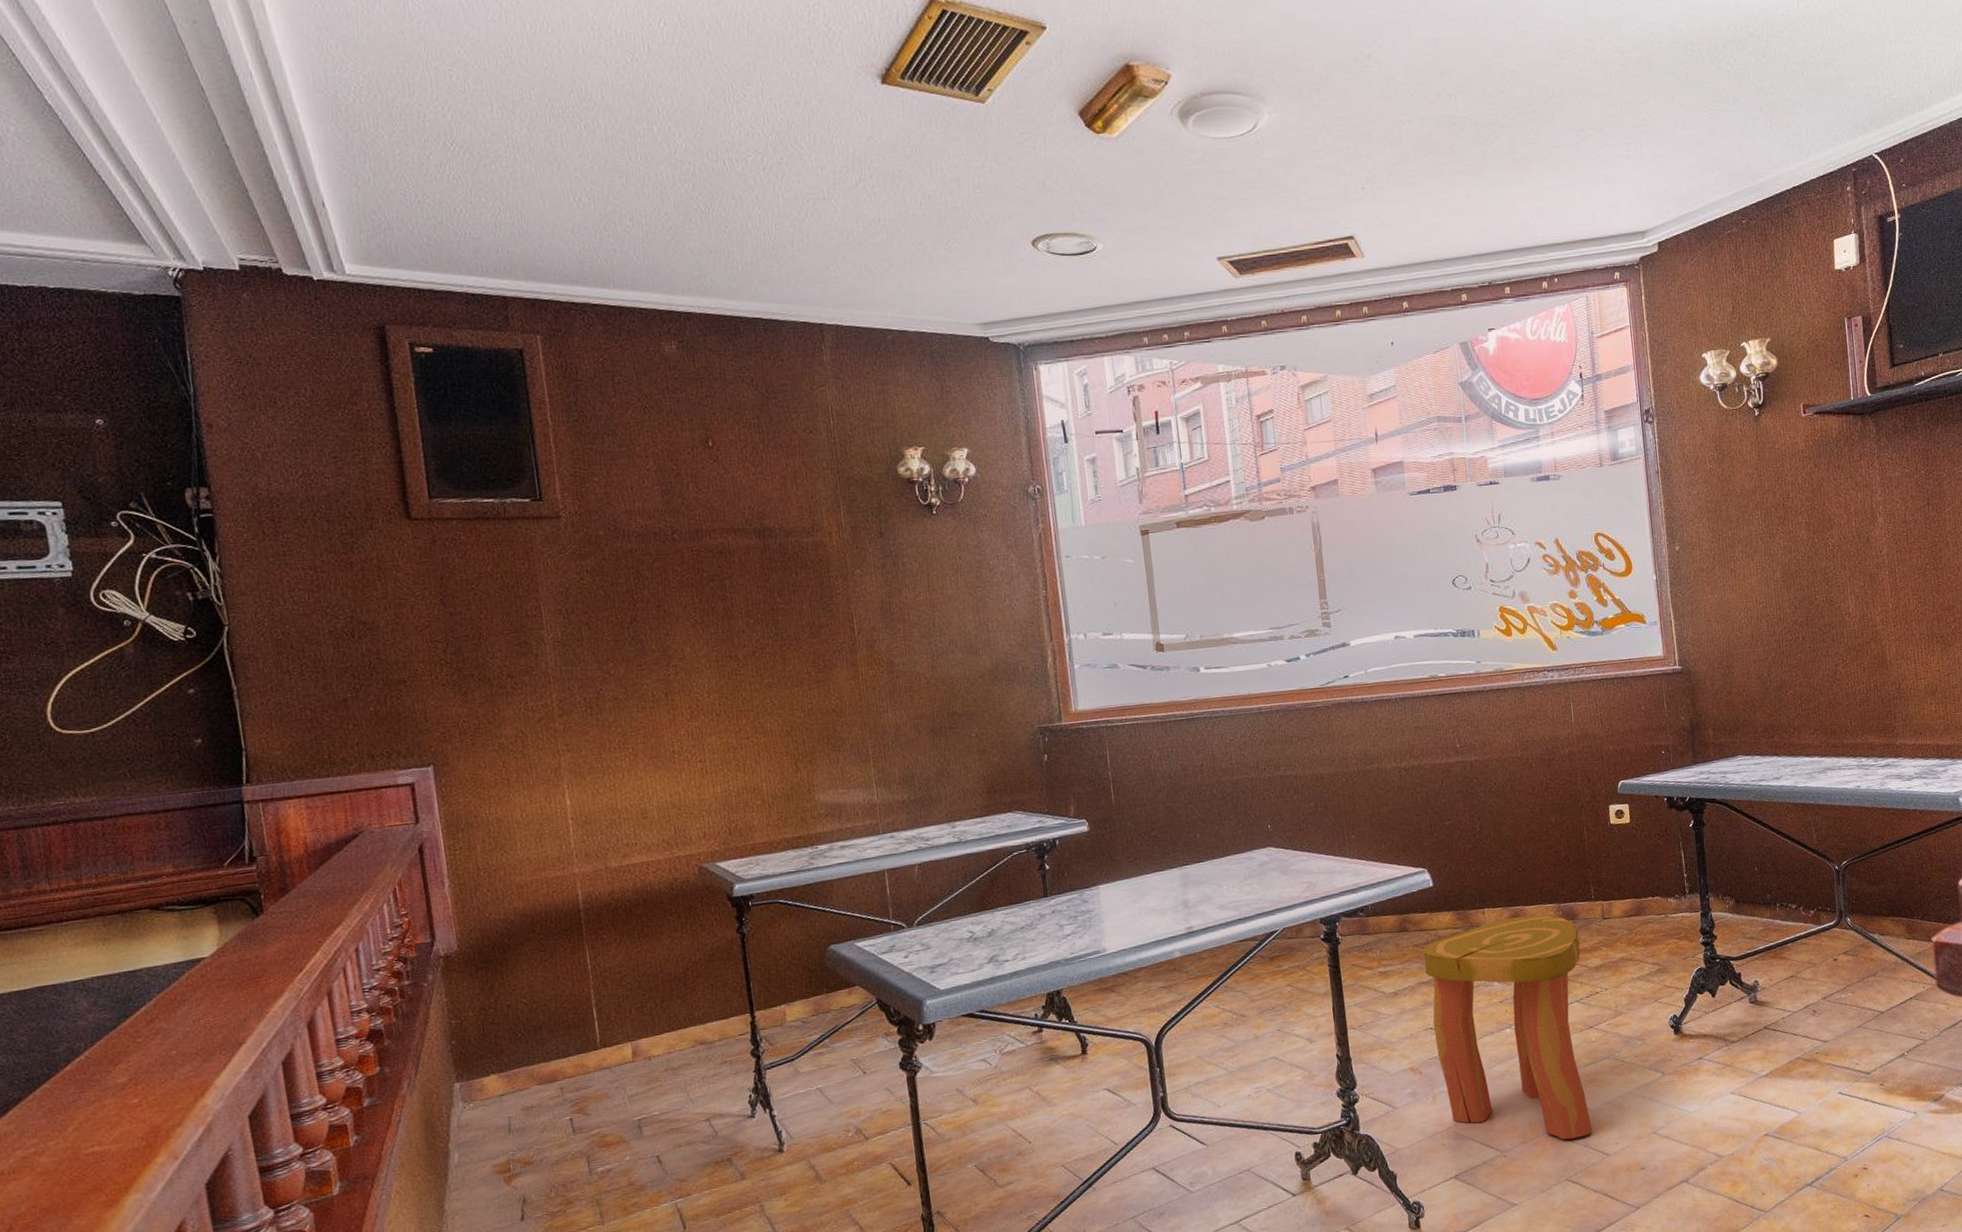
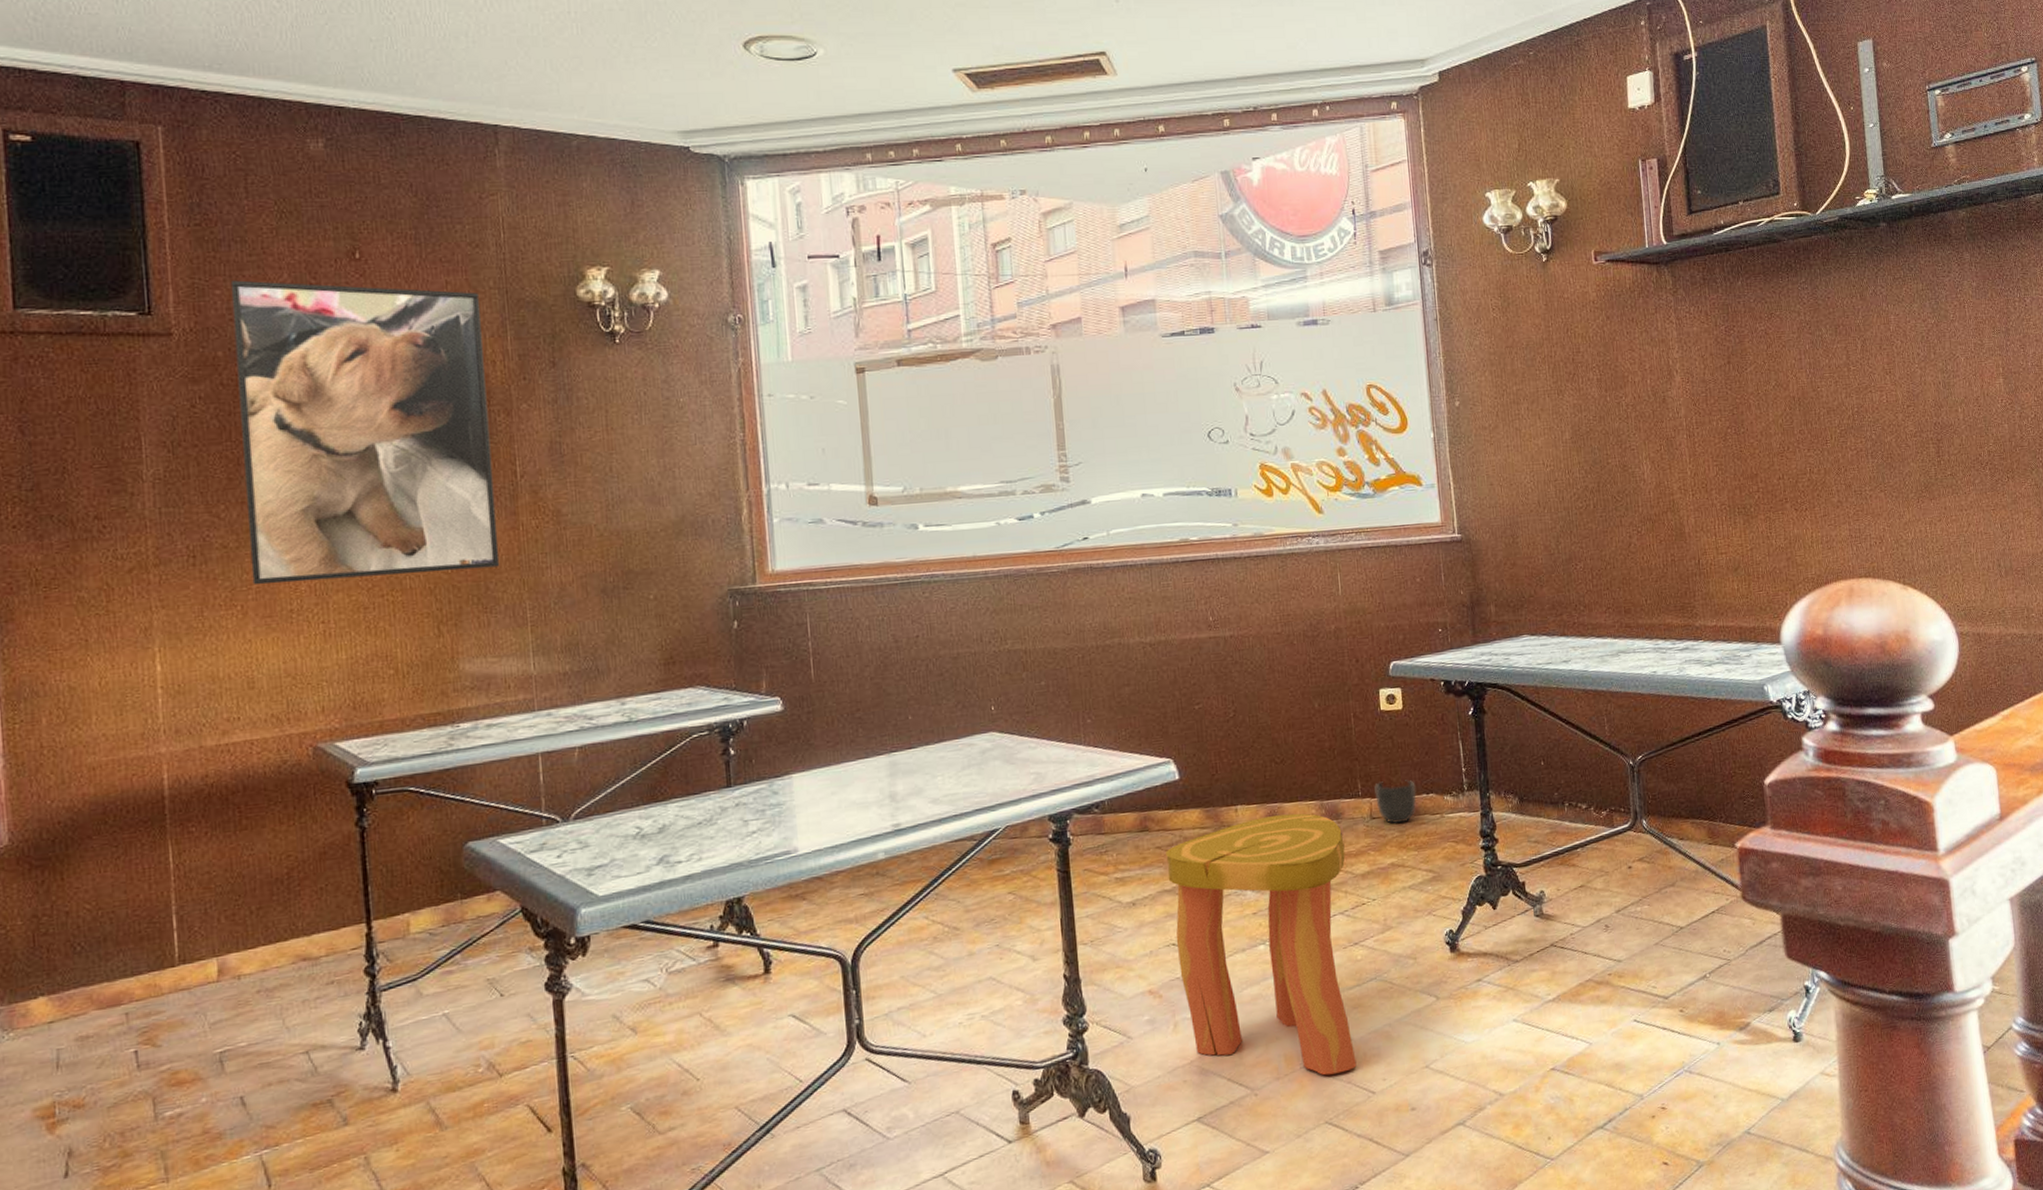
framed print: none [606,468,845,731] -> present [230,280,500,585]
planter: none [1606,884,1644,923] -> present [1374,780,1417,824]

